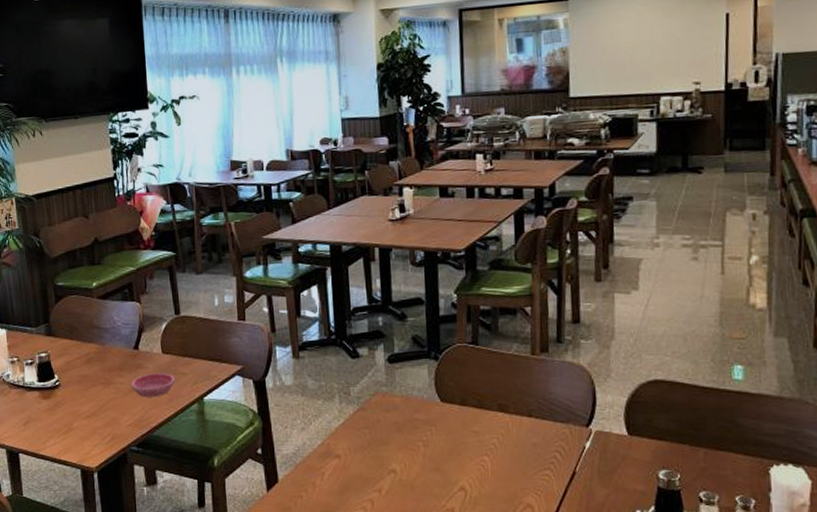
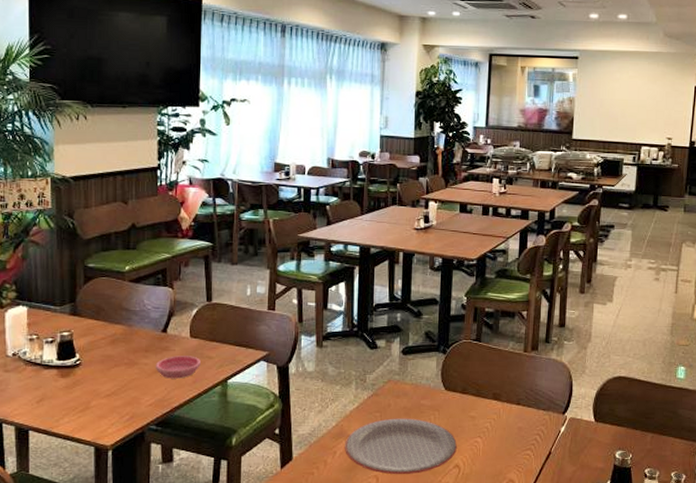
plate: none [333,435,461,499] -> present [345,418,457,475]

